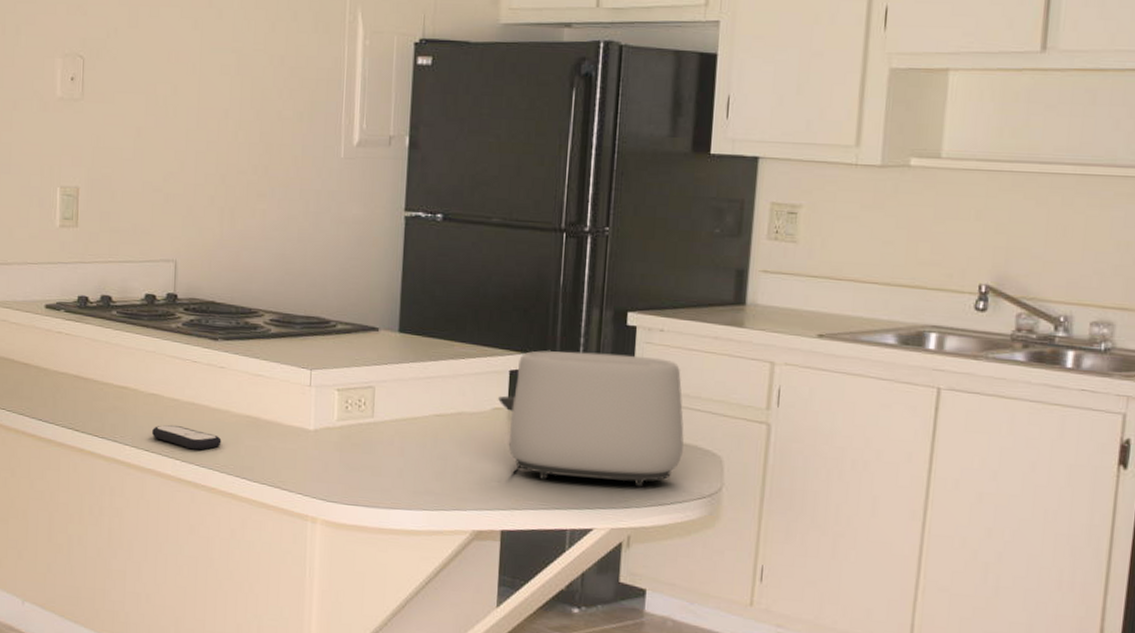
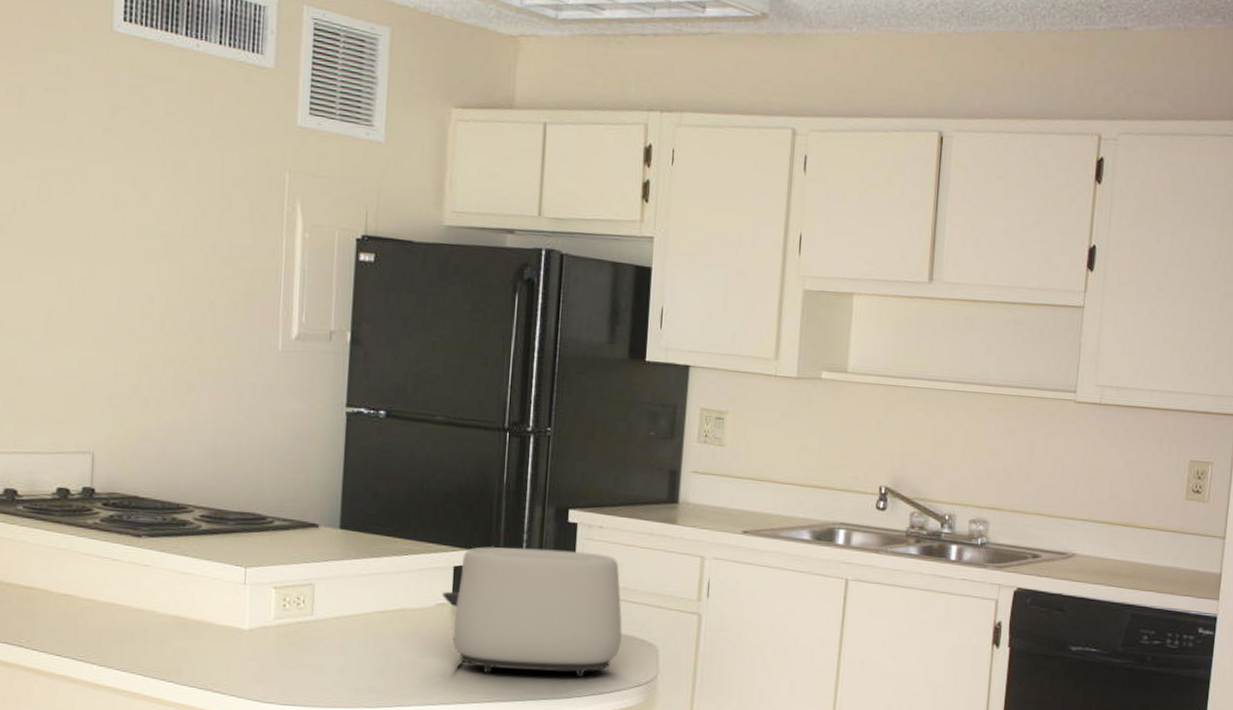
remote control: present [151,424,222,450] -> none [63,627,145,654]

